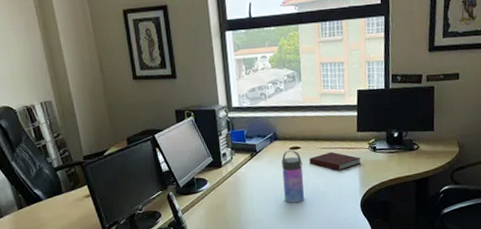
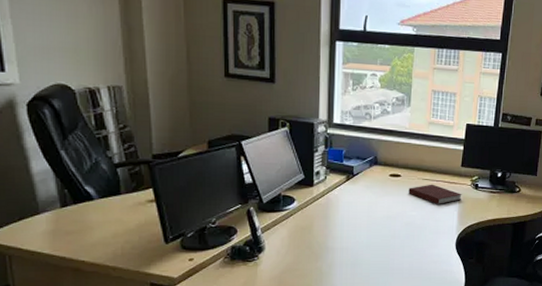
water bottle: present [281,149,304,203] -> none [378,176,401,233]

